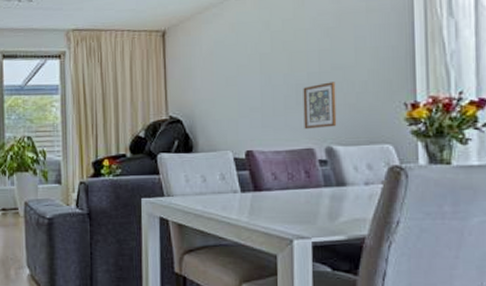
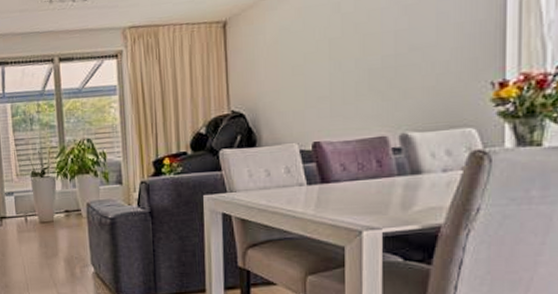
picture frame: present [303,82,337,130] -> none [376,64,413,117]

